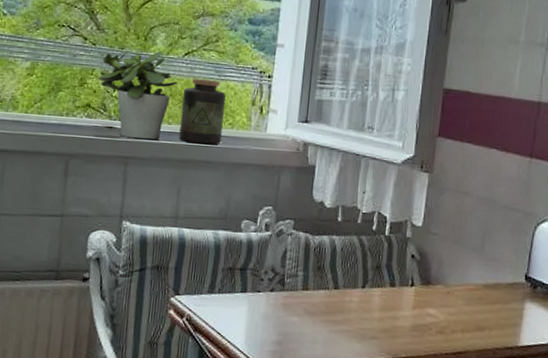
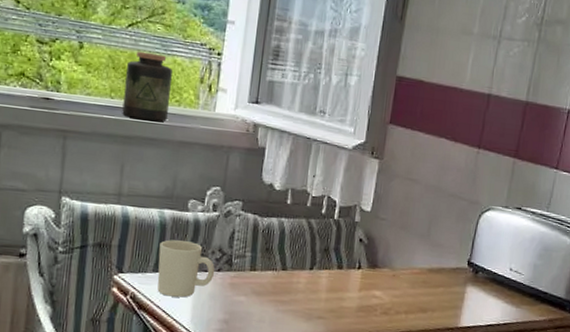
potted plant: present [98,51,177,140] -> none [33,18,120,114]
mug: none [212,260,268,319] -> present [157,239,215,298]

